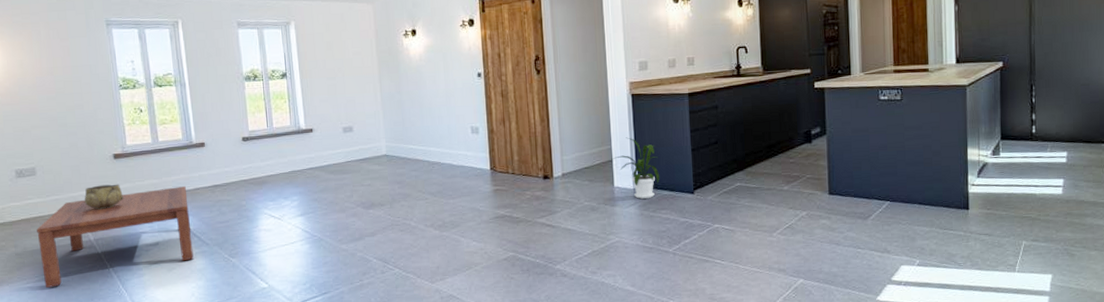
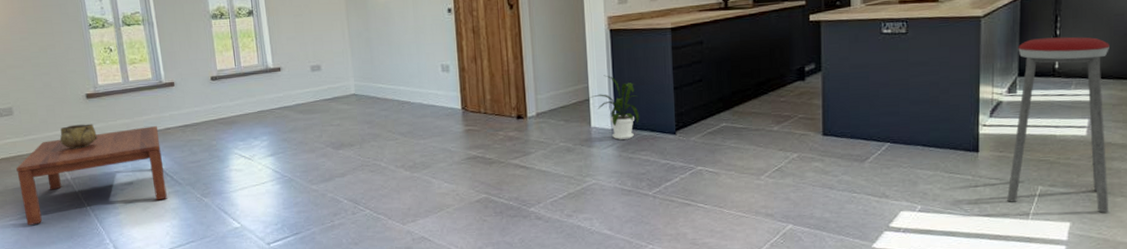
music stool: none [995,104,1085,265] -> present [1007,36,1109,213]

